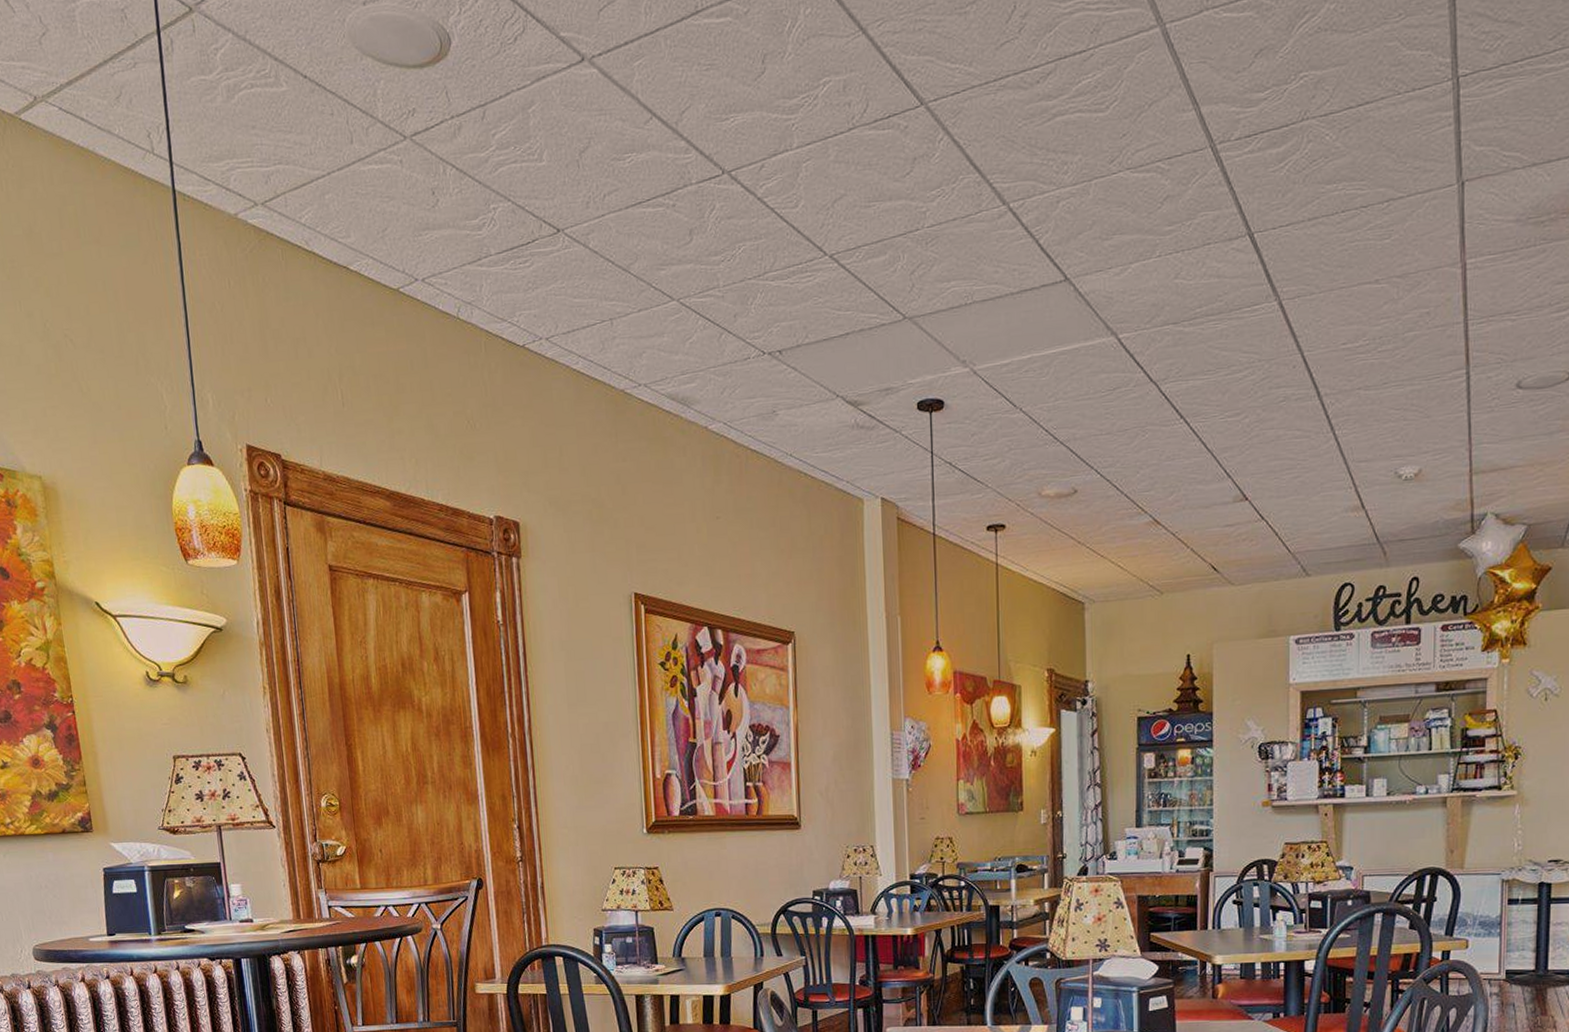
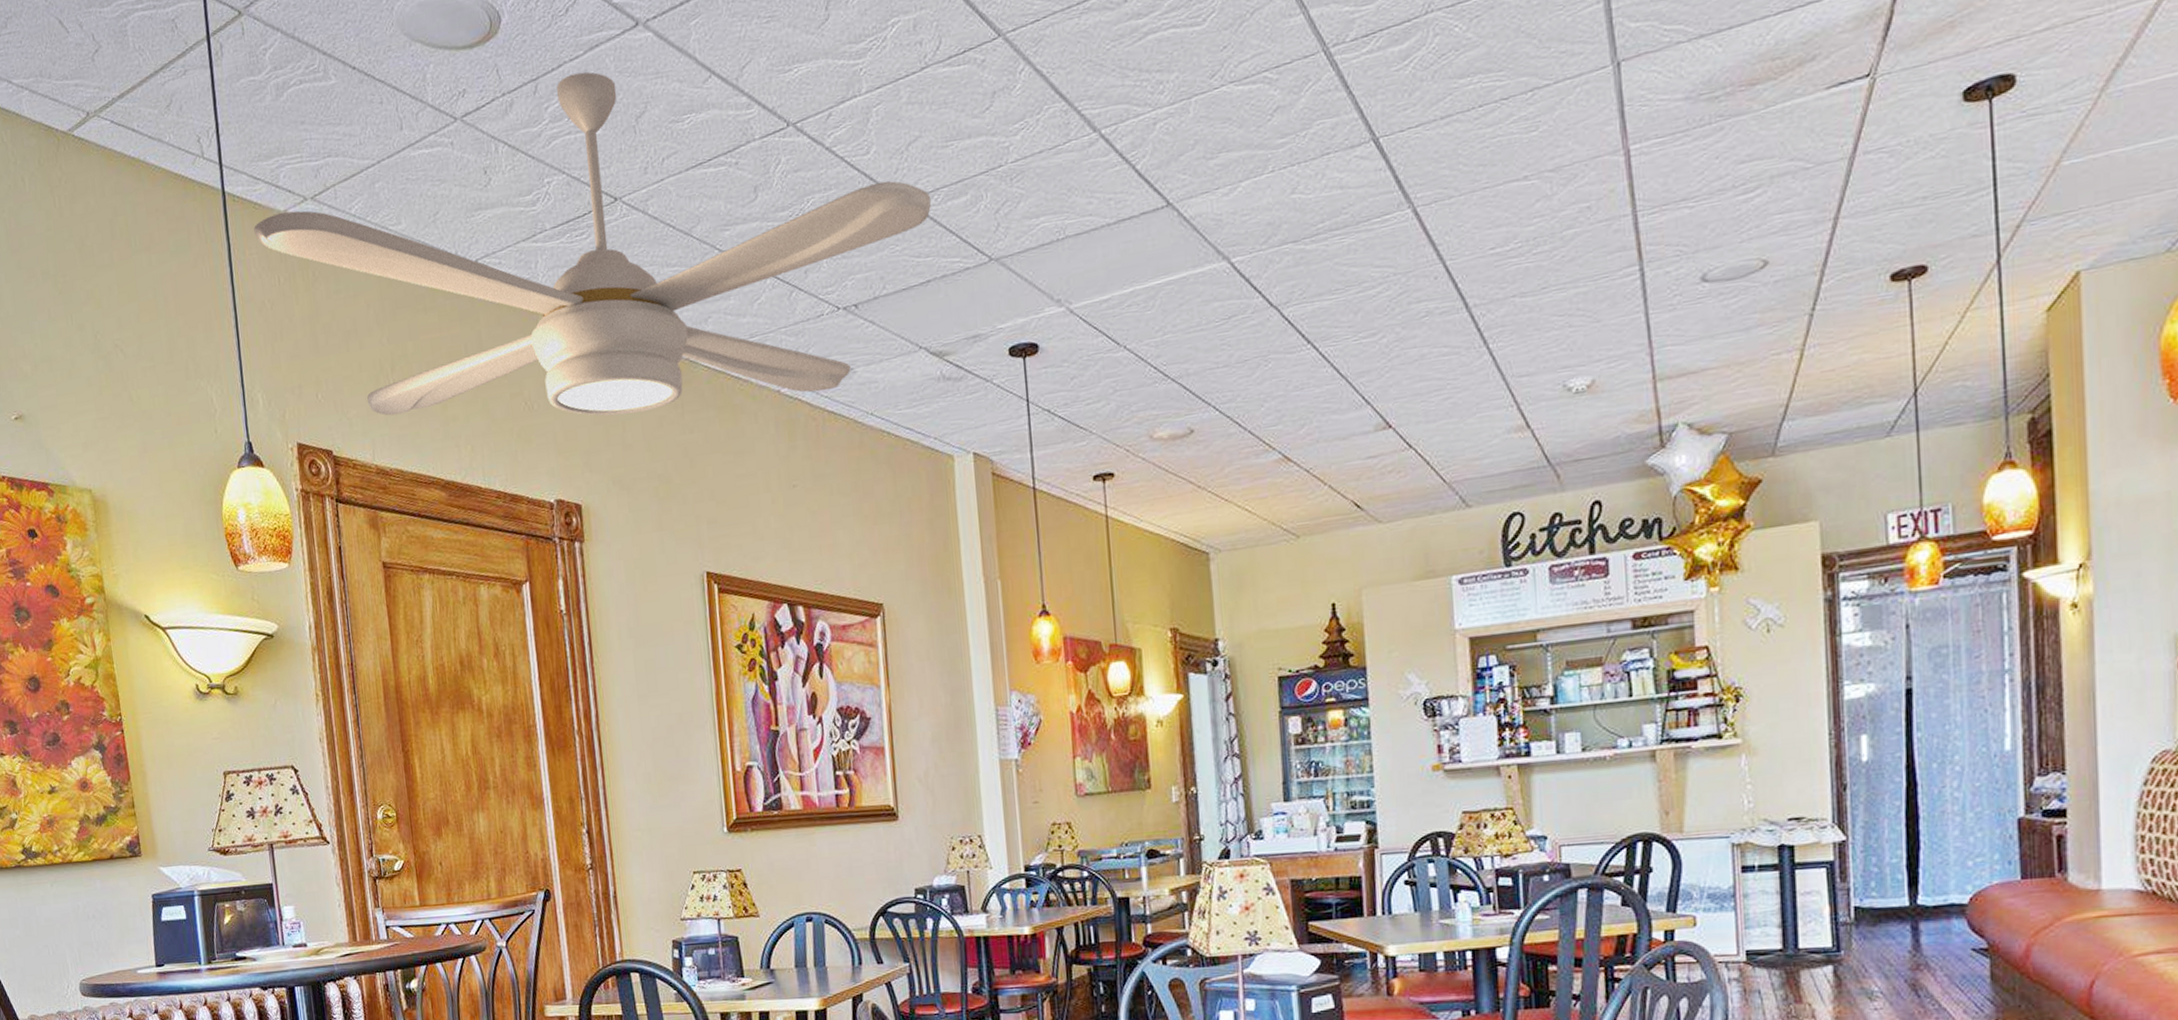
ceiling fan: none [204,102,852,440] -> present [254,72,931,416]

